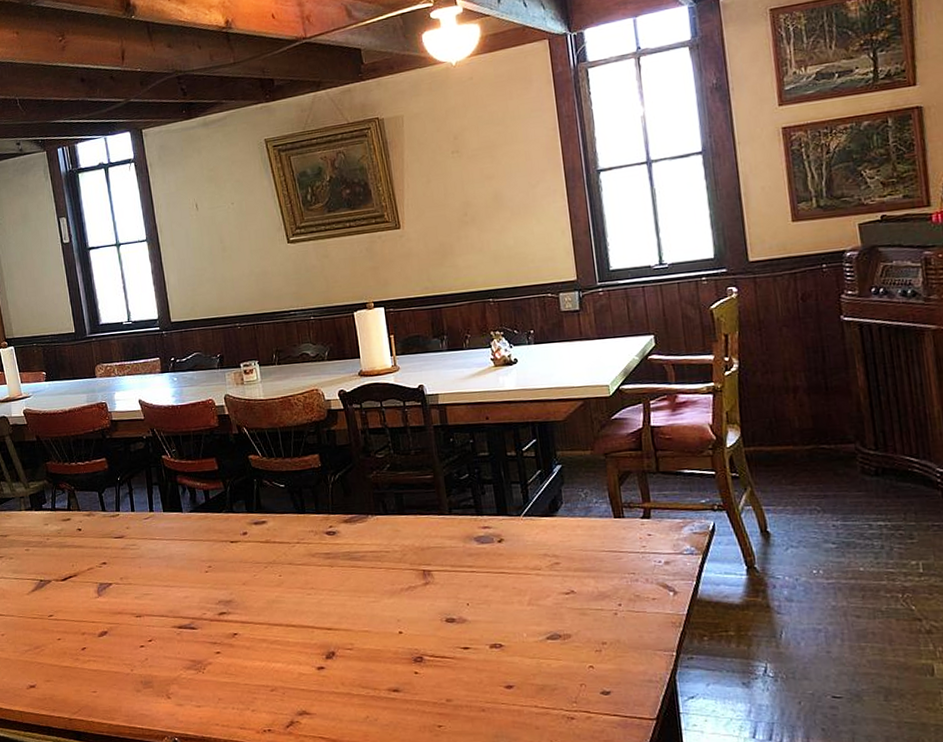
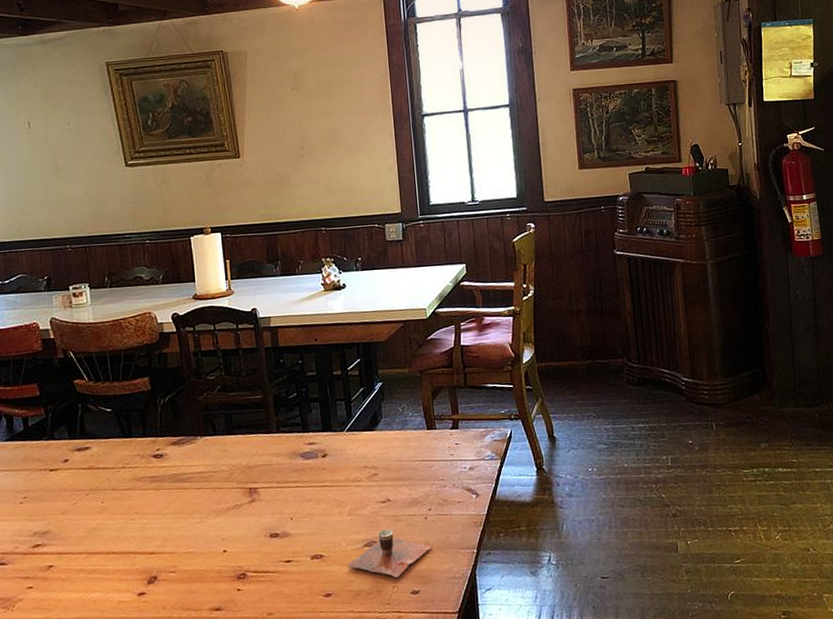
cup: none [529,622,624,675] -> present [347,529,432,578]

